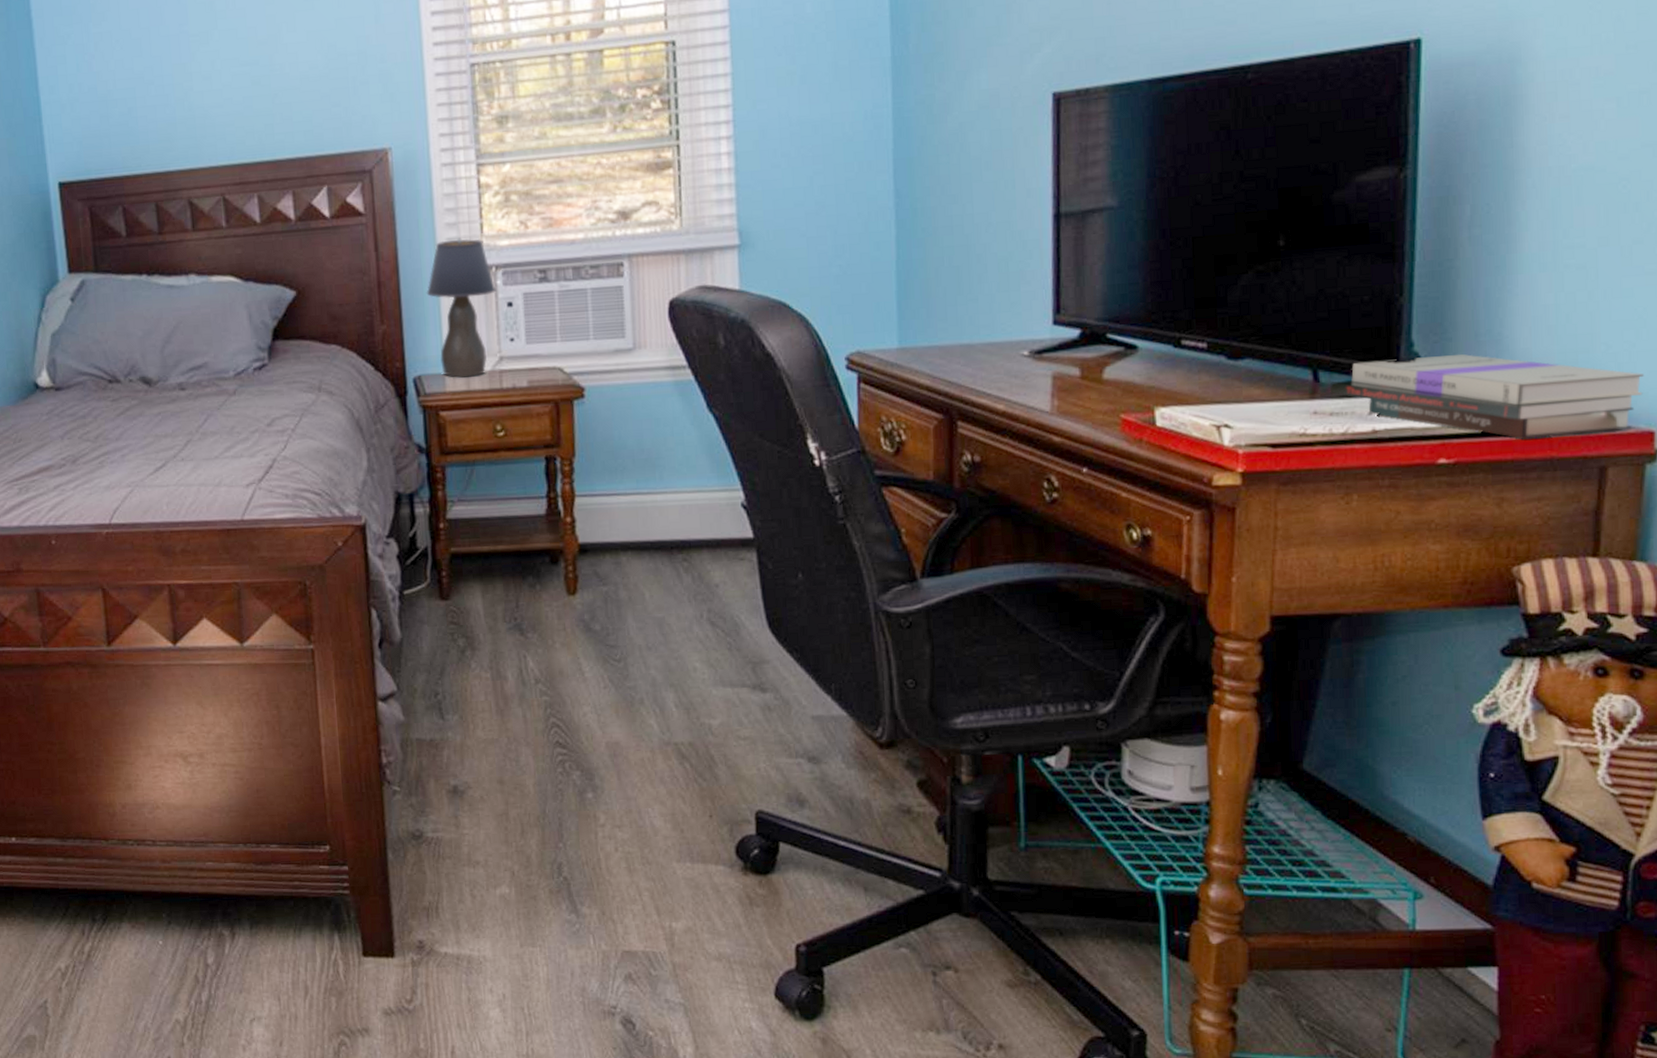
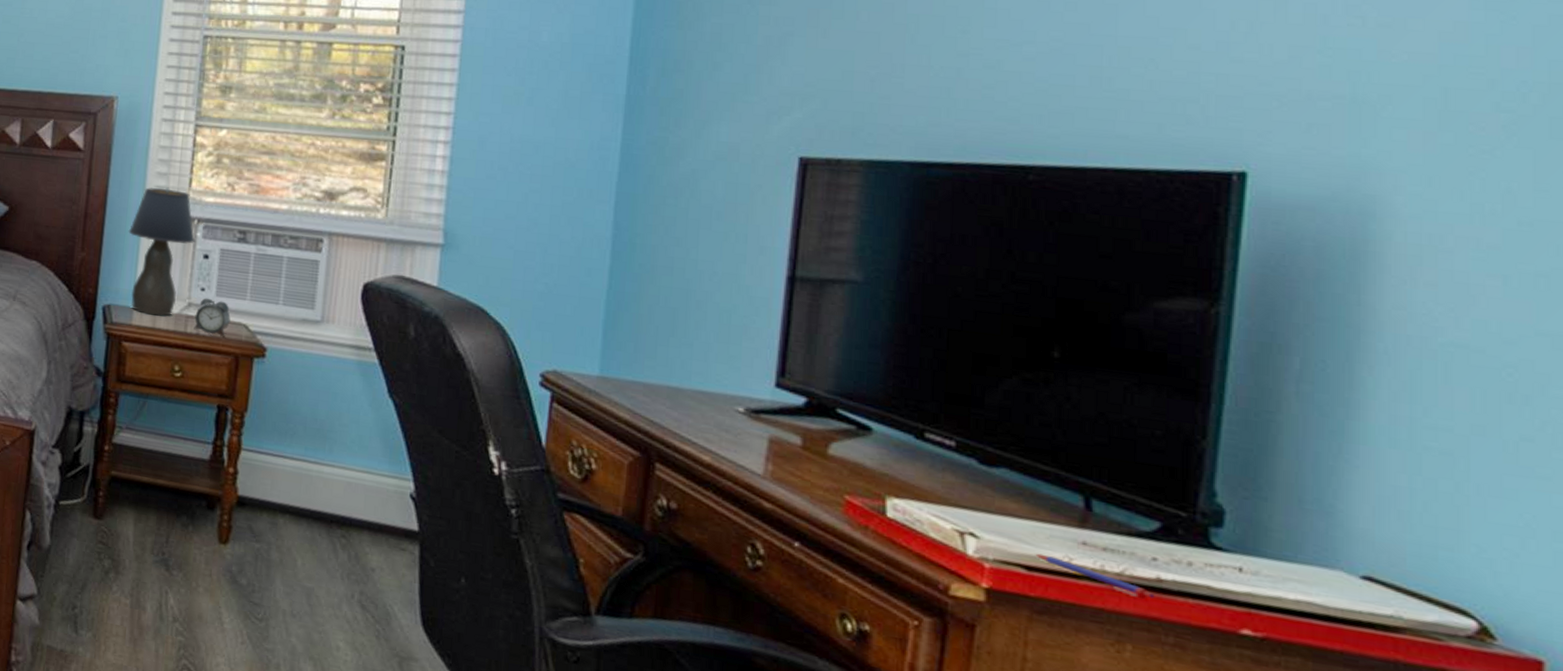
alarm clock: none [508,347,545,385] -> present [193,298,231,337]
pen: none [1277,430,1372,452] -> present [1035,553,1155,600]
books: present [1330,354,1644,438] -> none [1104,499,1530,652]

